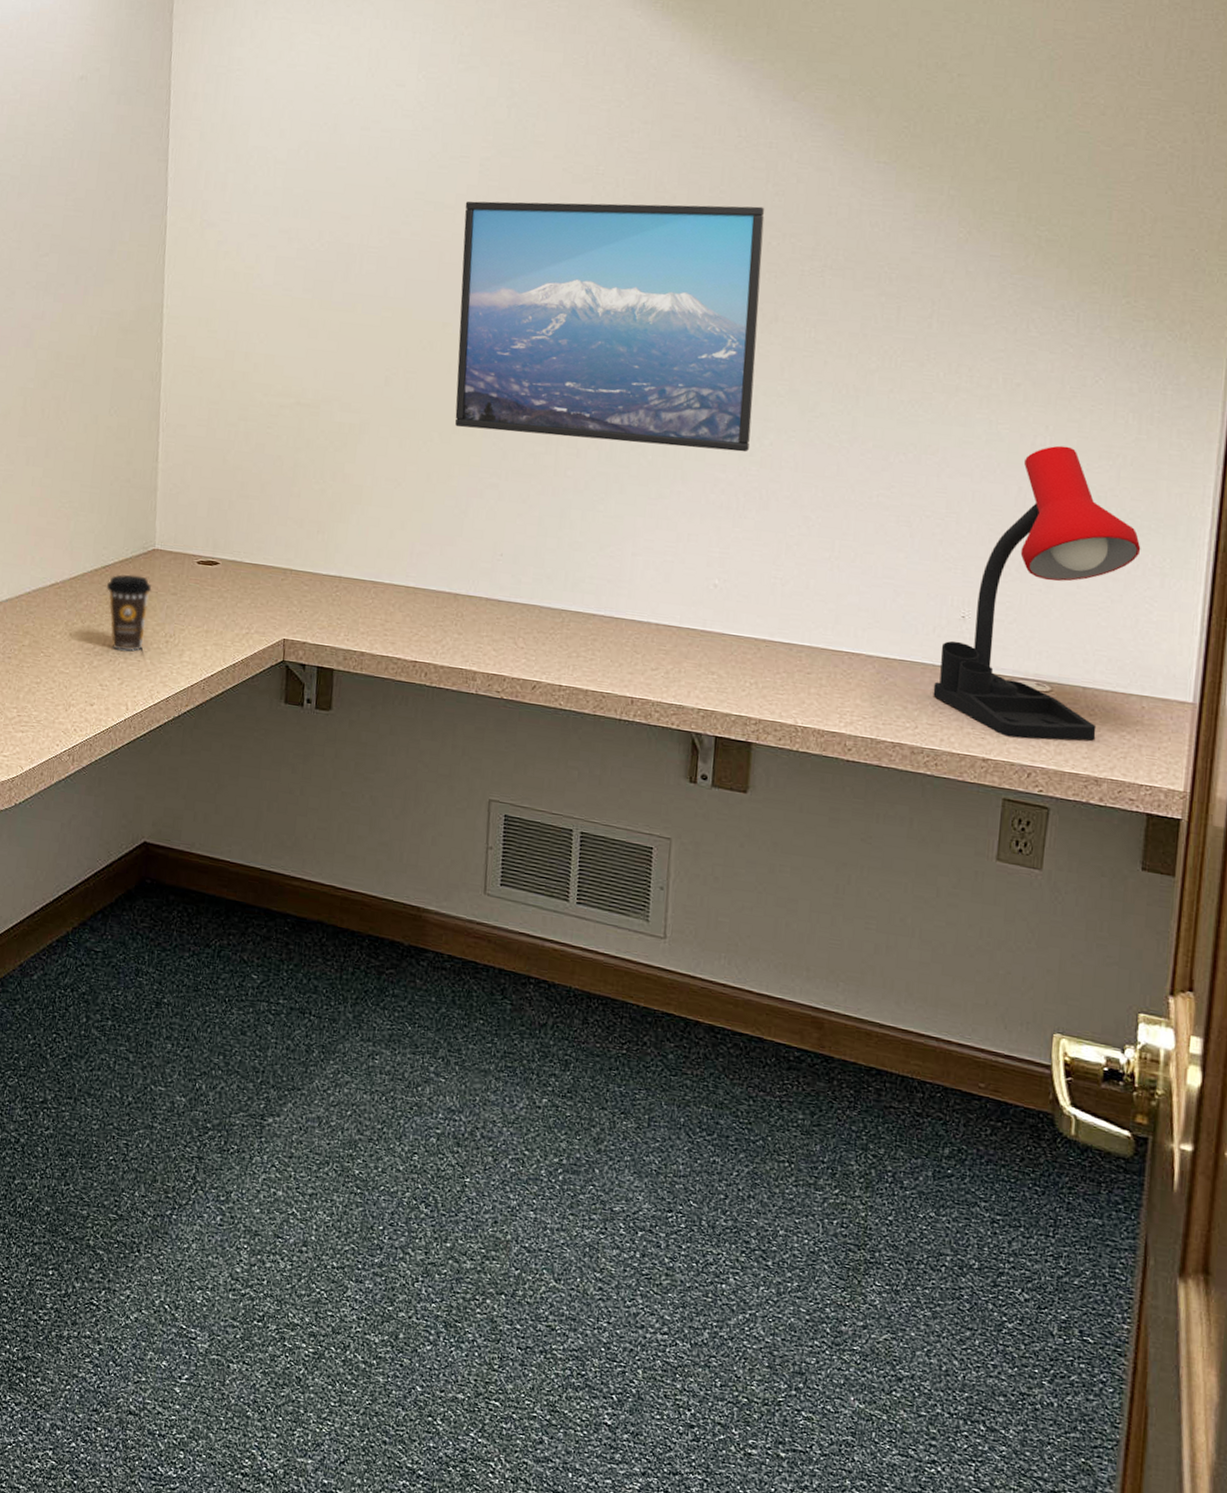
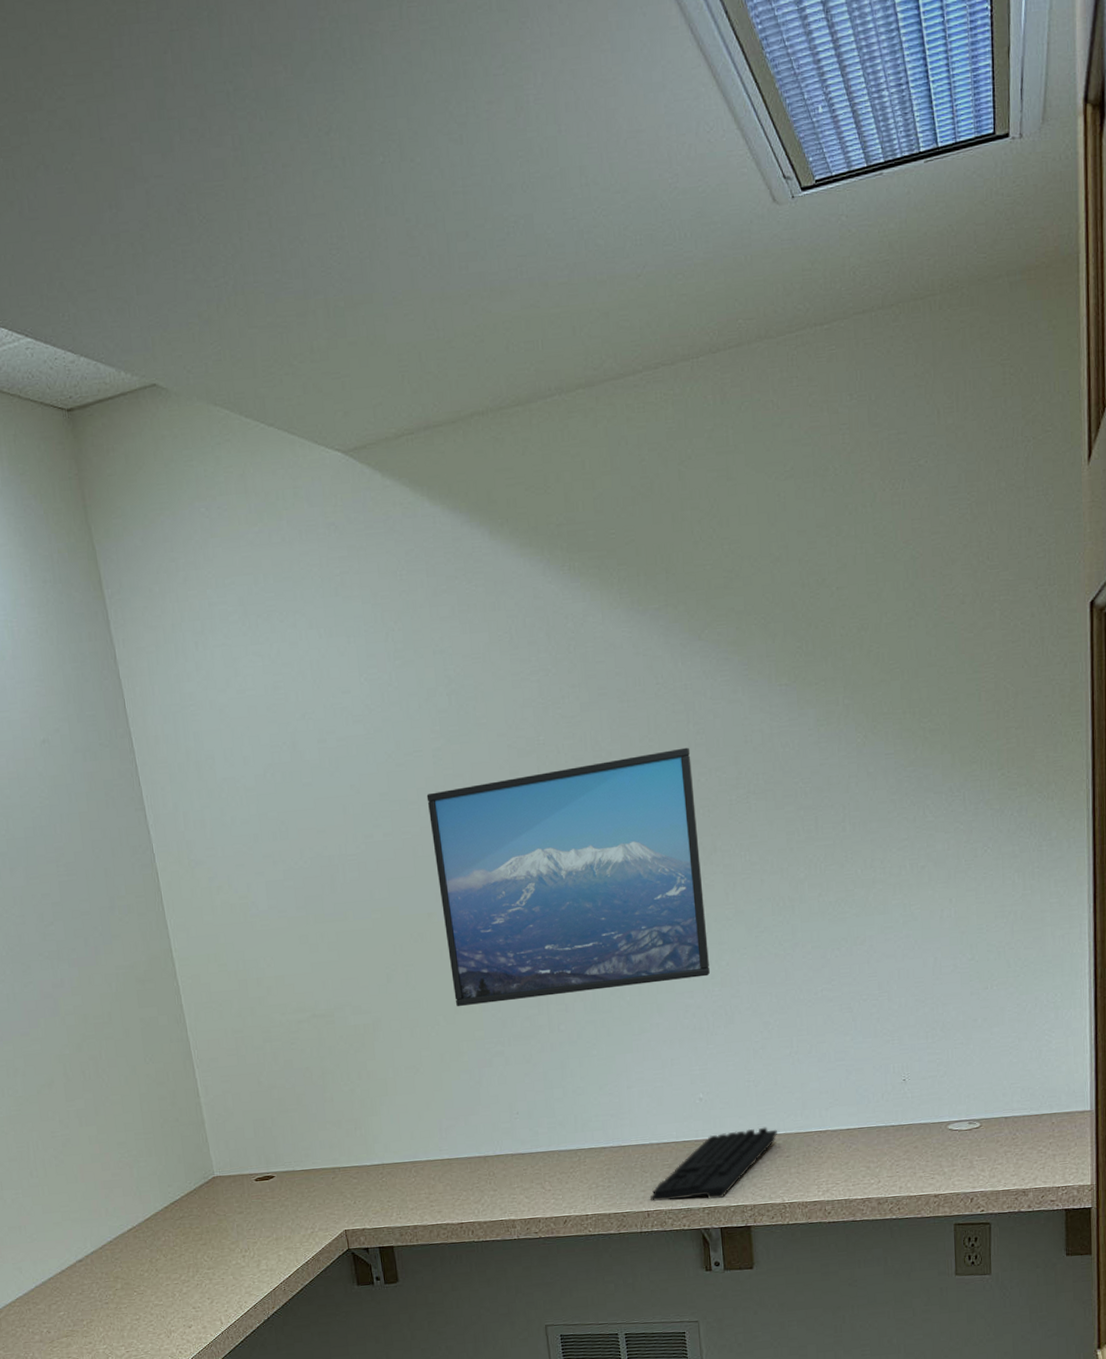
coffee cup: present [106,574,152,651] -> none [178,1203,223,1274]
keyboard: none [636,629,801,703] -> present [650,1127,777,1201]
desk lamp: present [933,445,1141,741] -> none [888,913,1037,1173]

